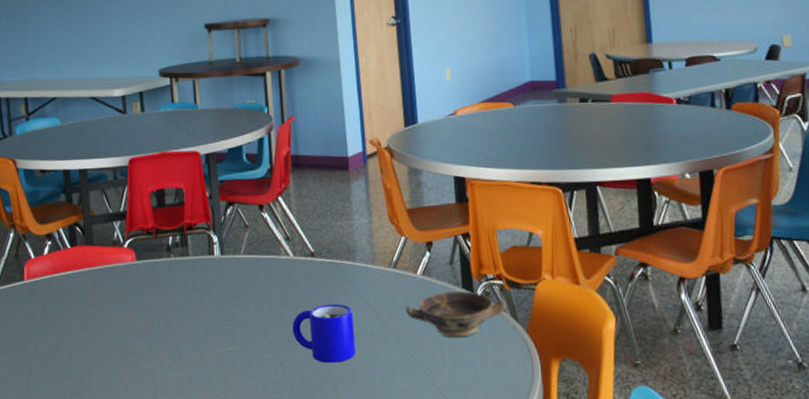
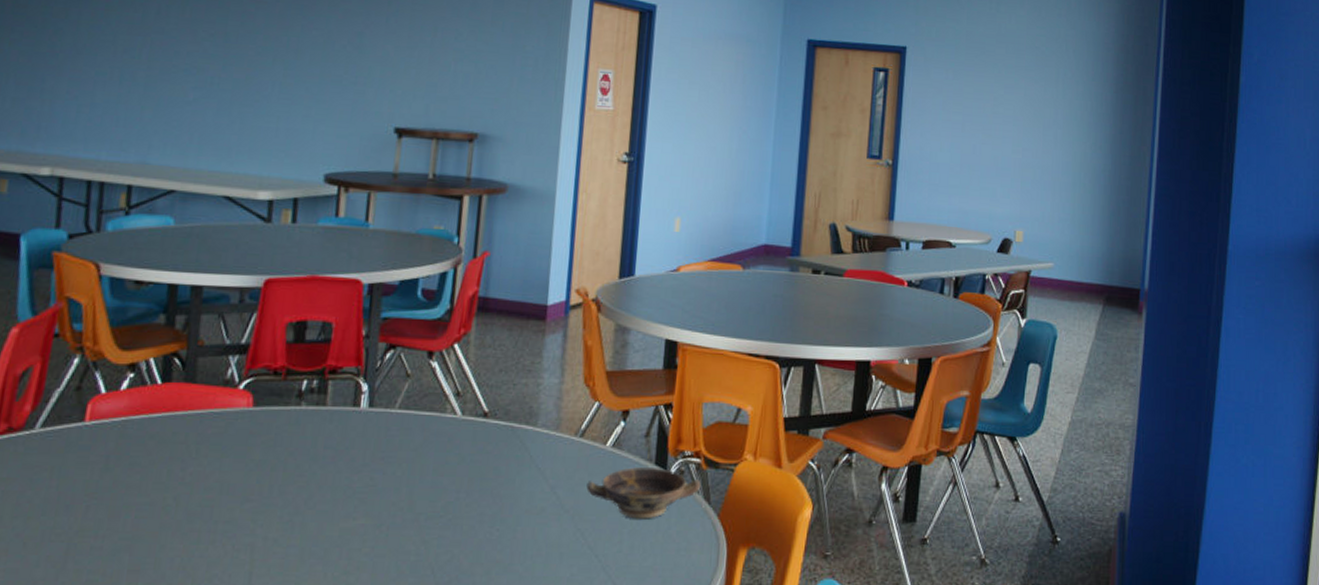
mug: present [292,303,356,363] -> none [445,474,523,543]

